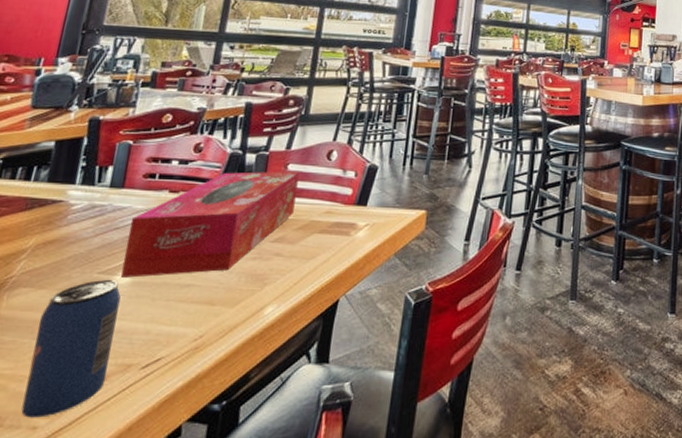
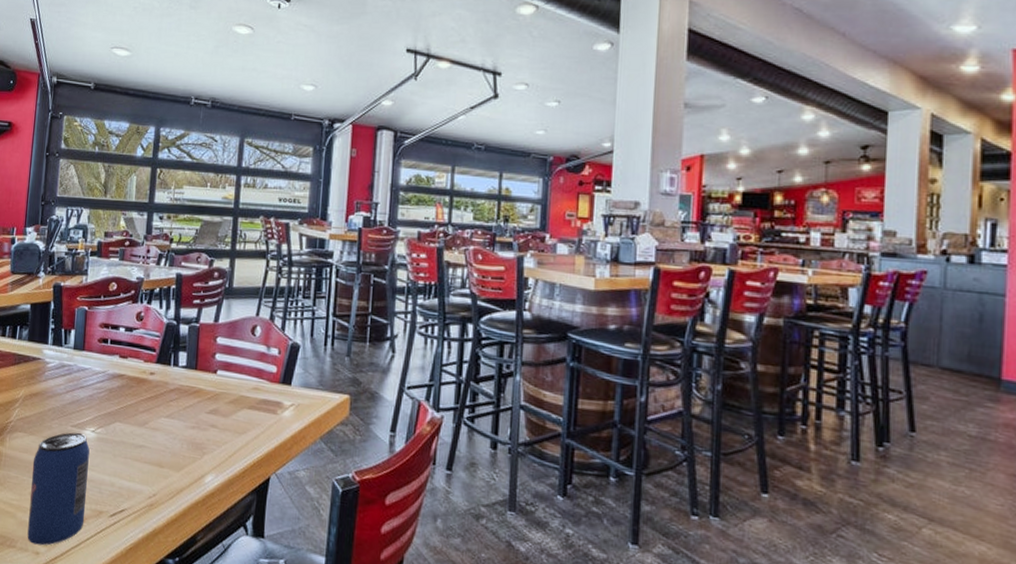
tissue box: present [121,171,300,278] -> none [89,341,228,437]

